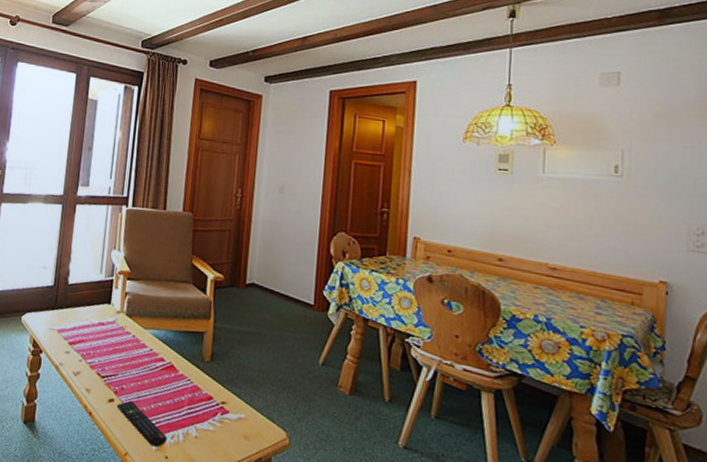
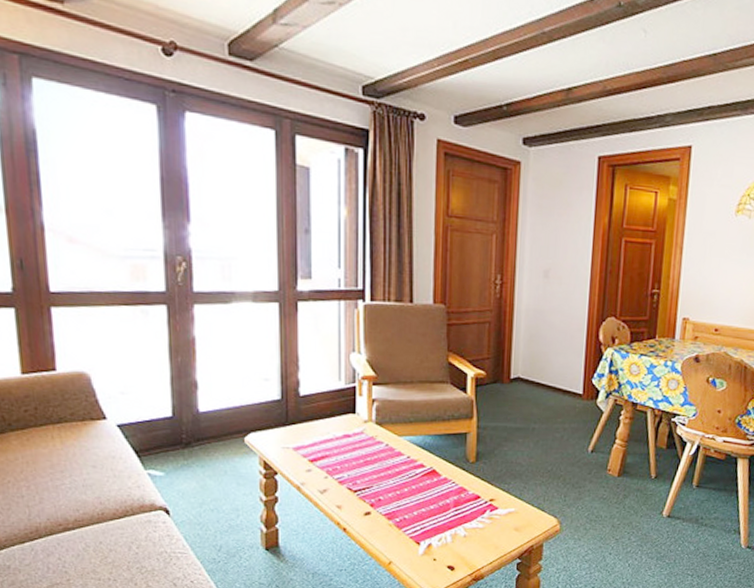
remote control: present [116,400,168,447] -> none [374,511,434,551]

